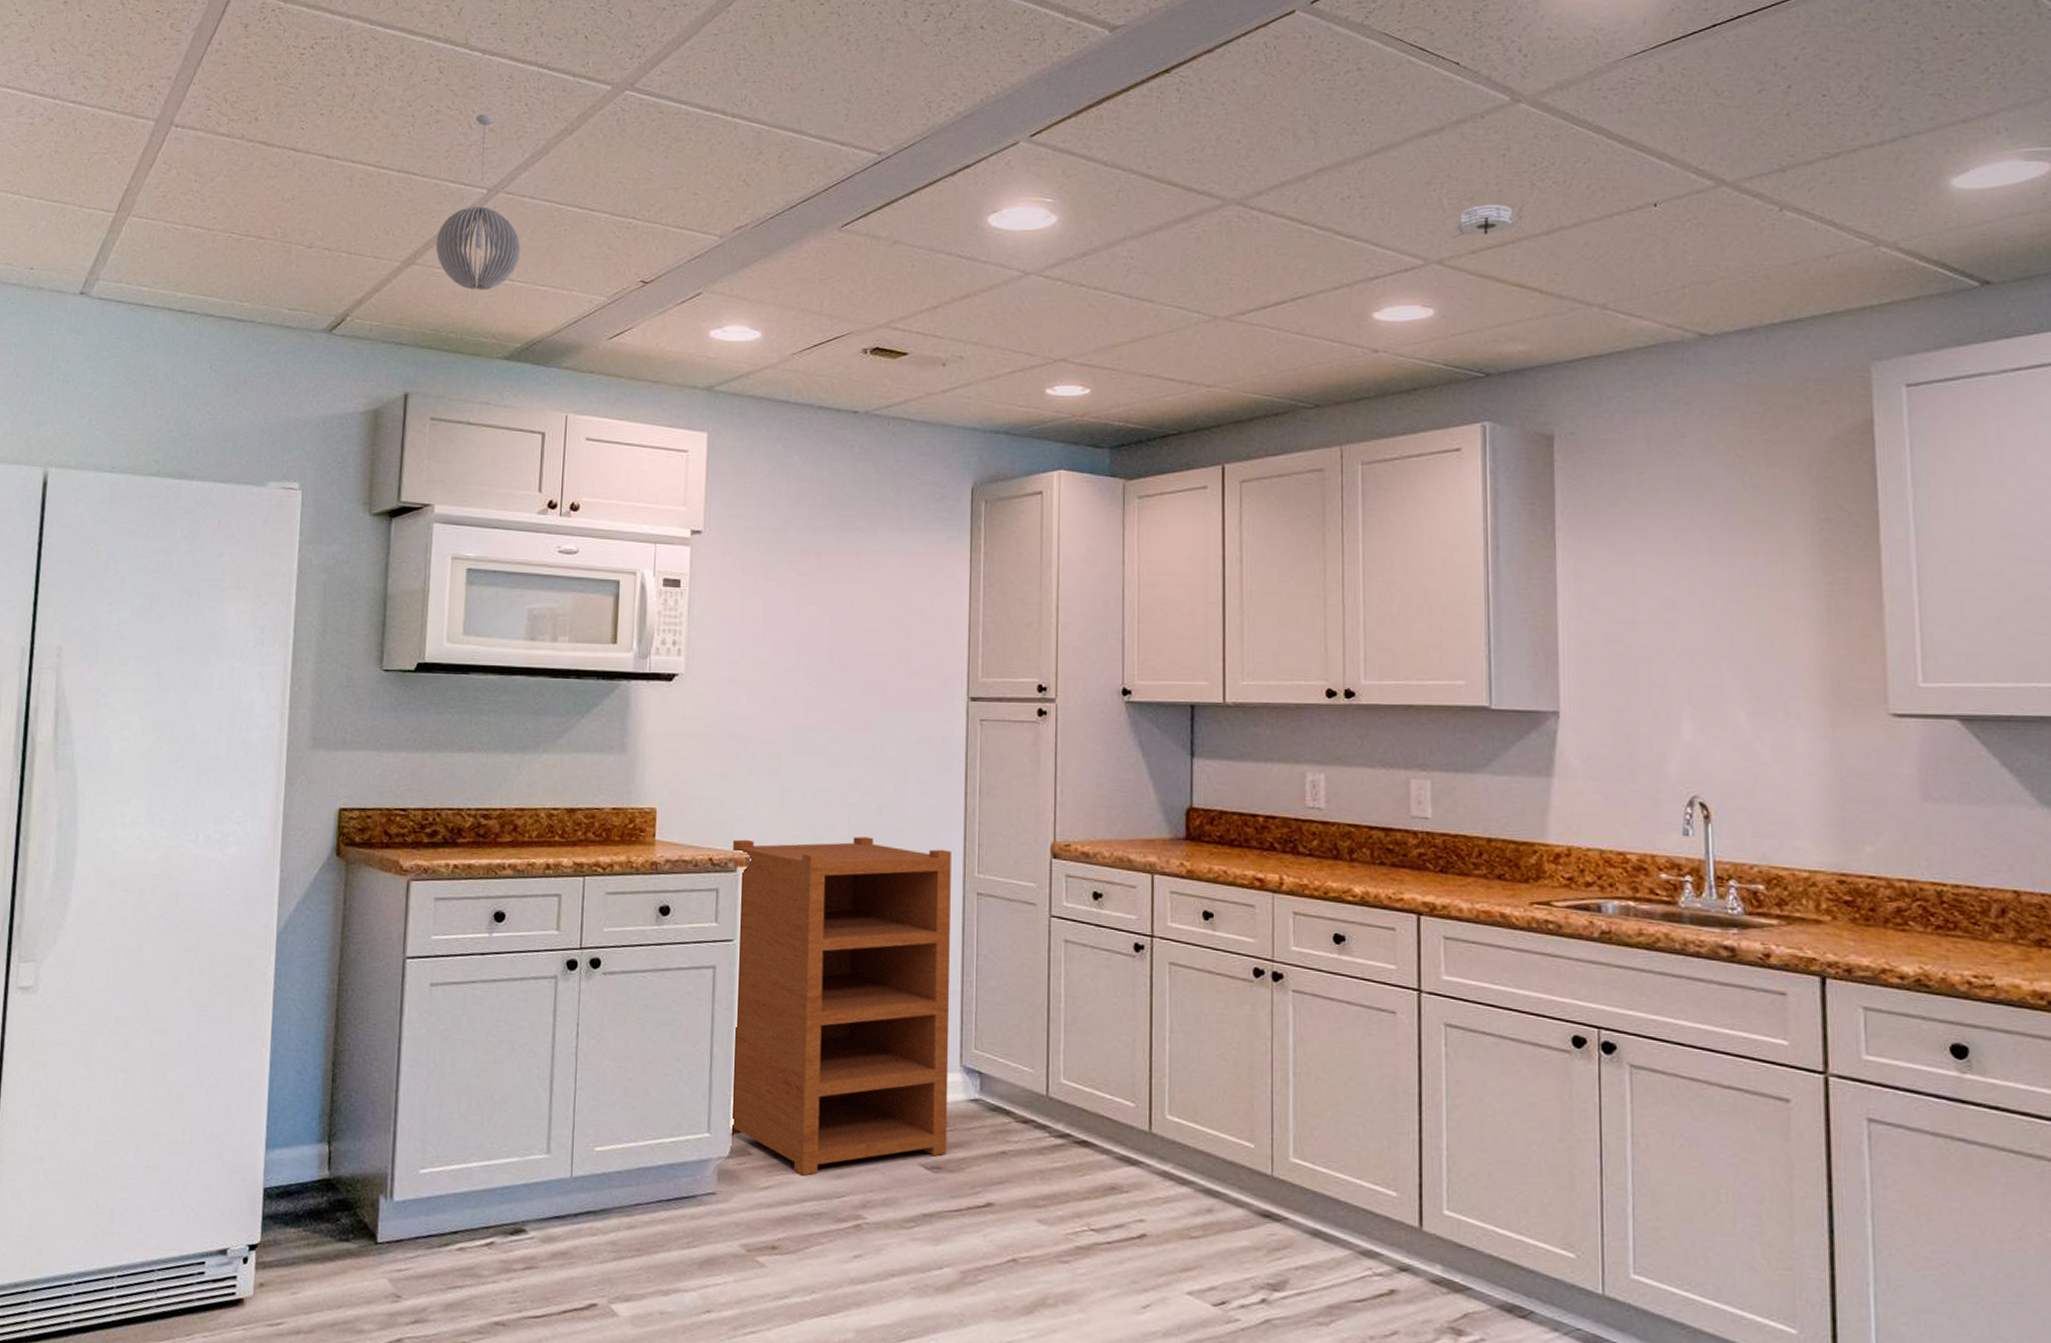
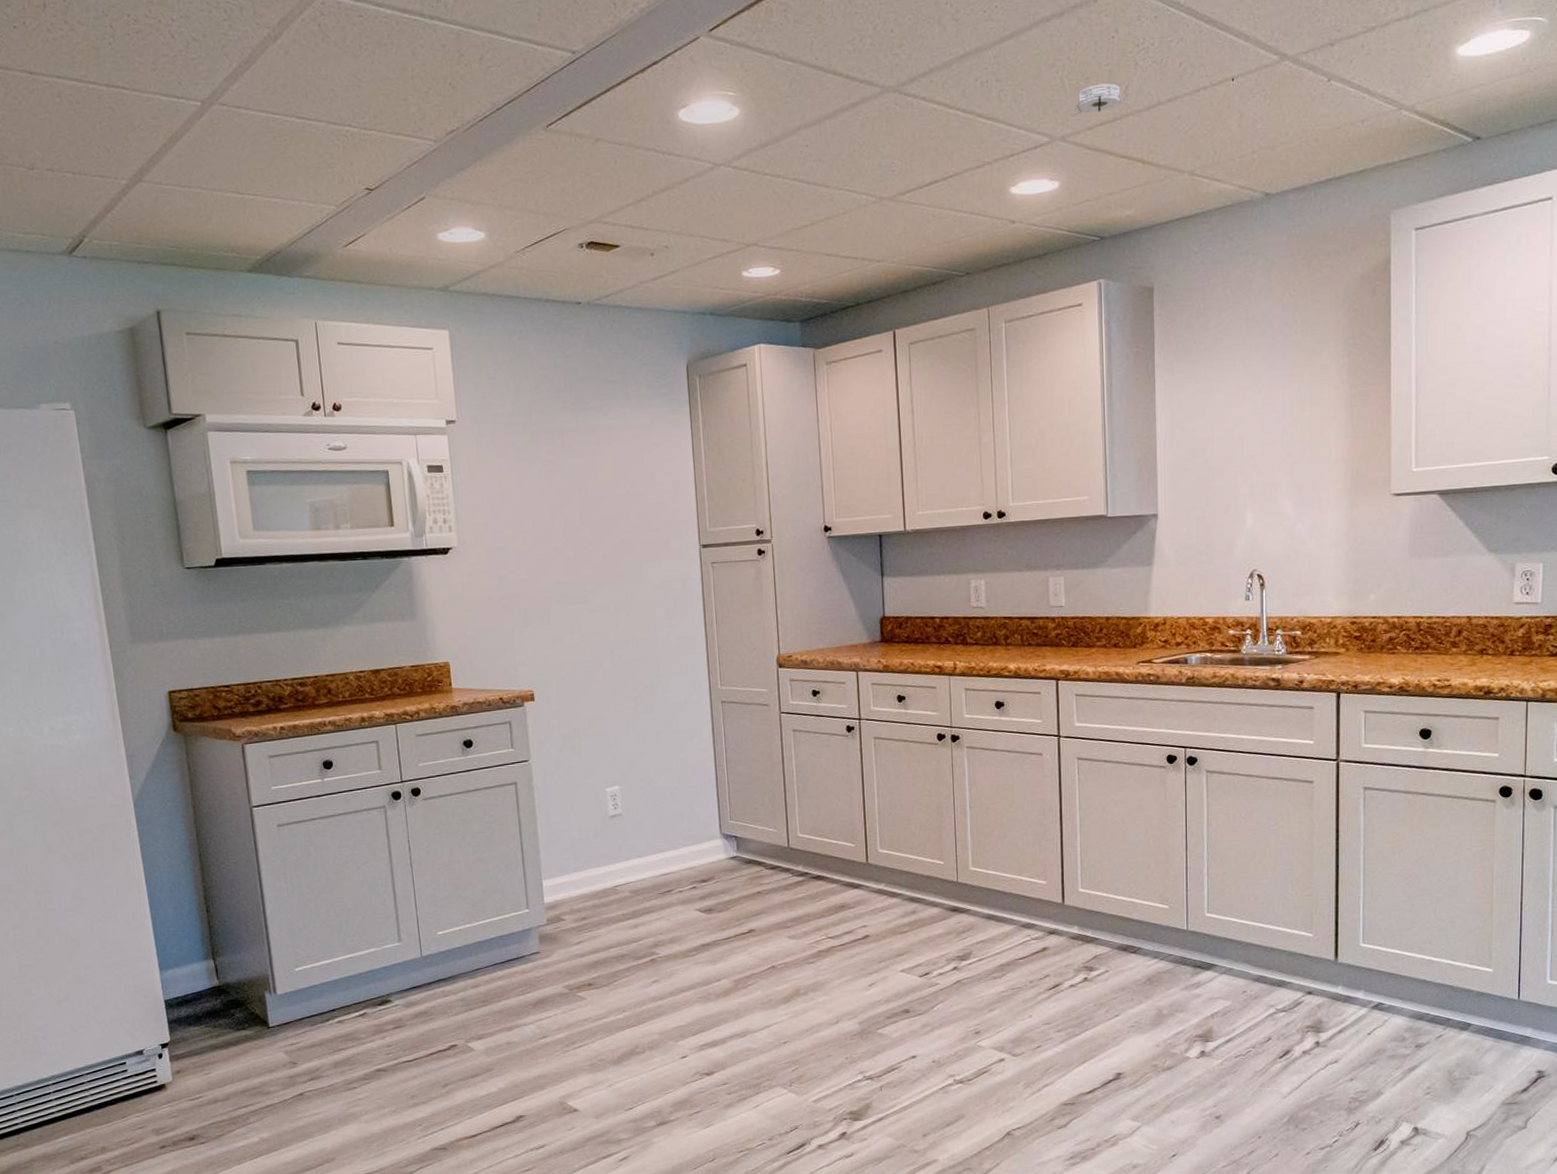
pendant light: present [436,114,521,290] -> none [159,22,246,205]
cupboard: present [729,837,951,1176] -> none [517,667,716,930]

